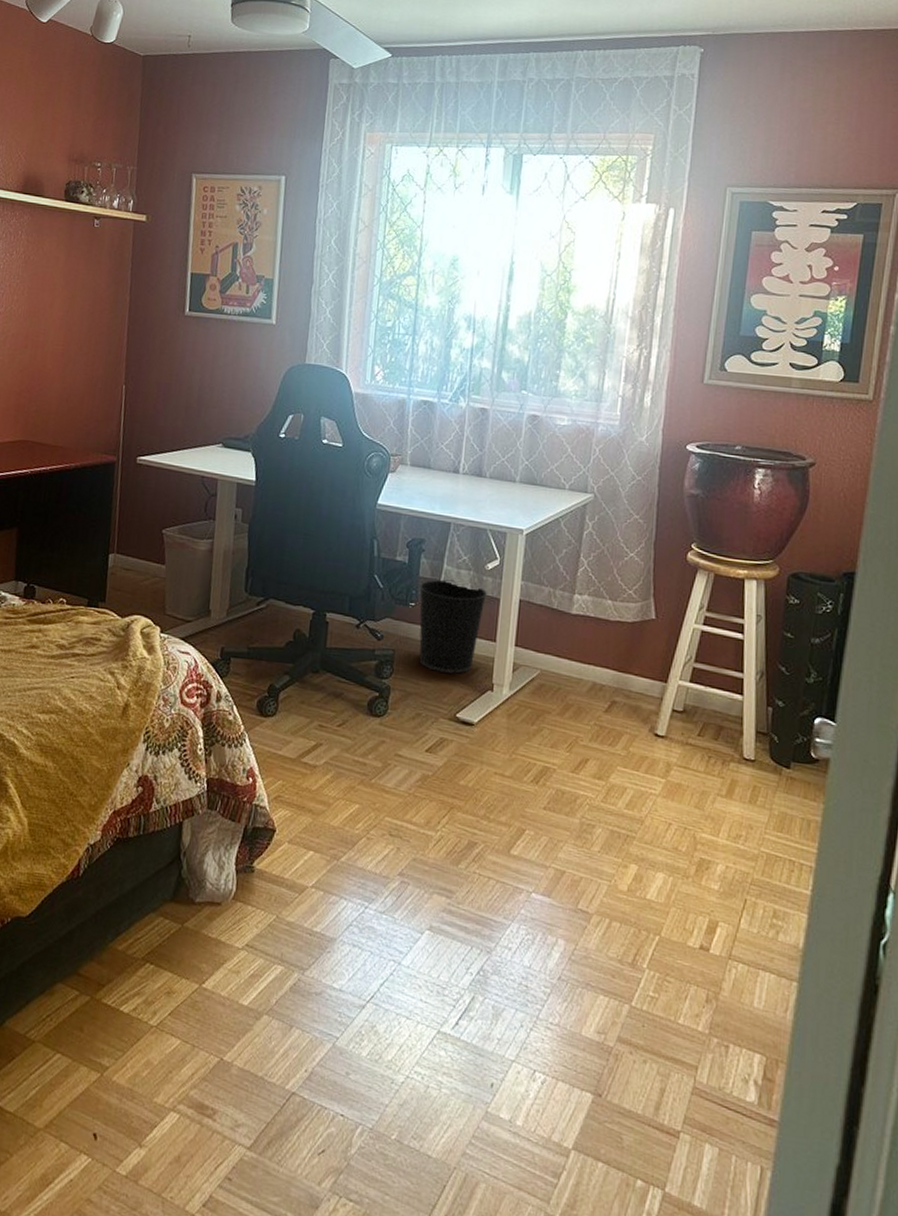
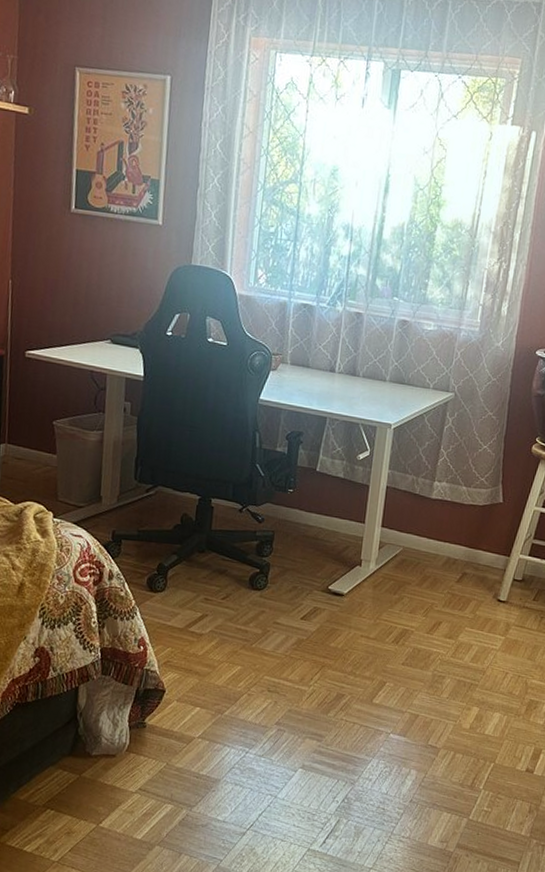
wastebasket: present [419,579,487,674] -> none [296,468,358,552]

